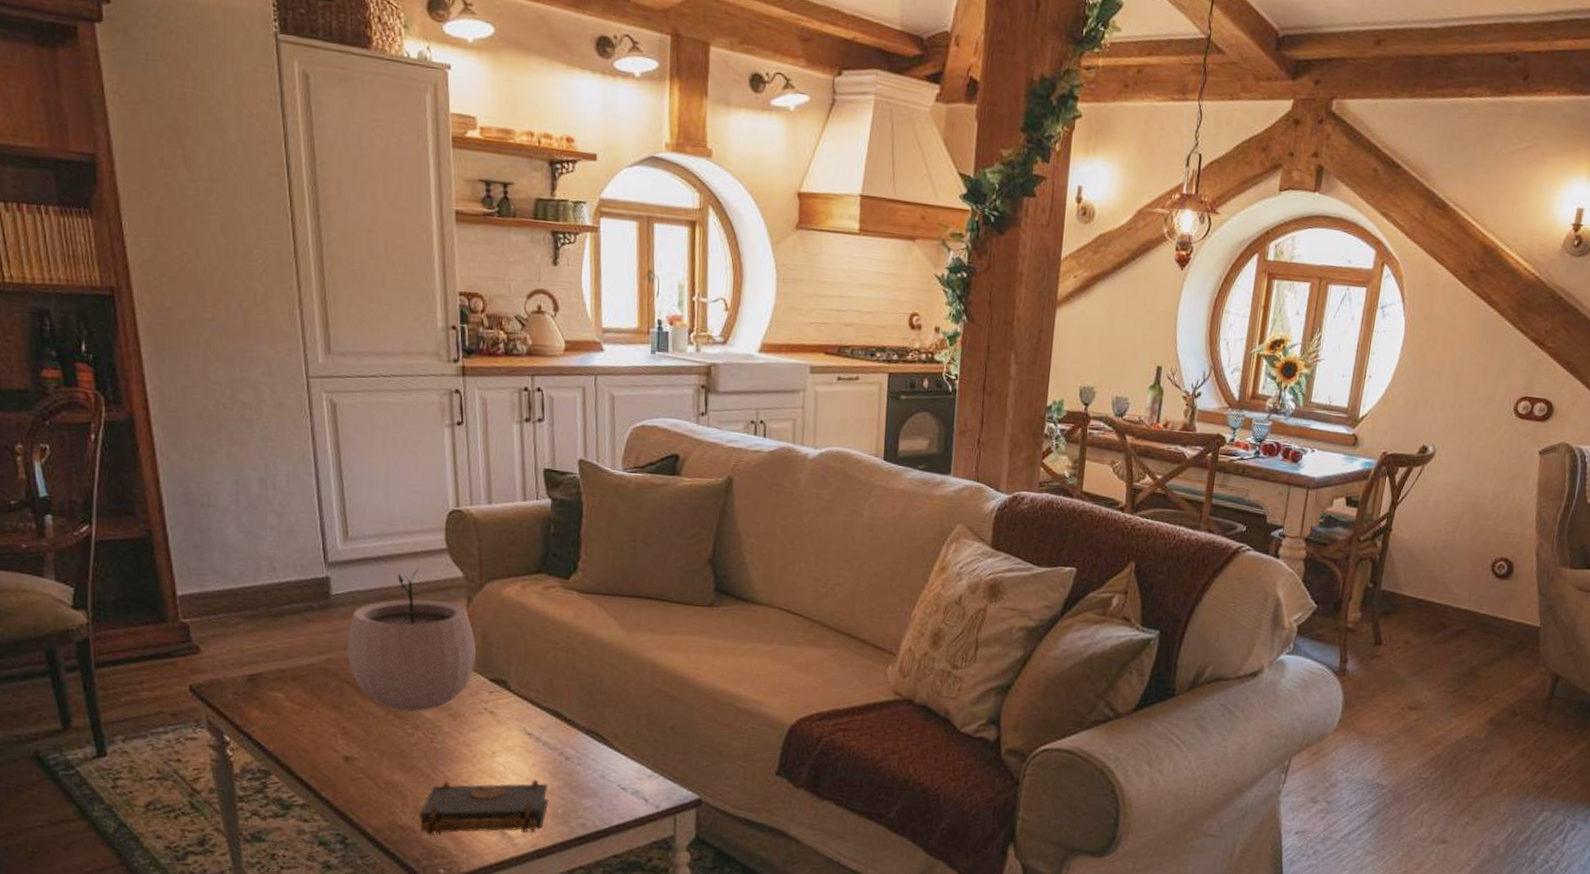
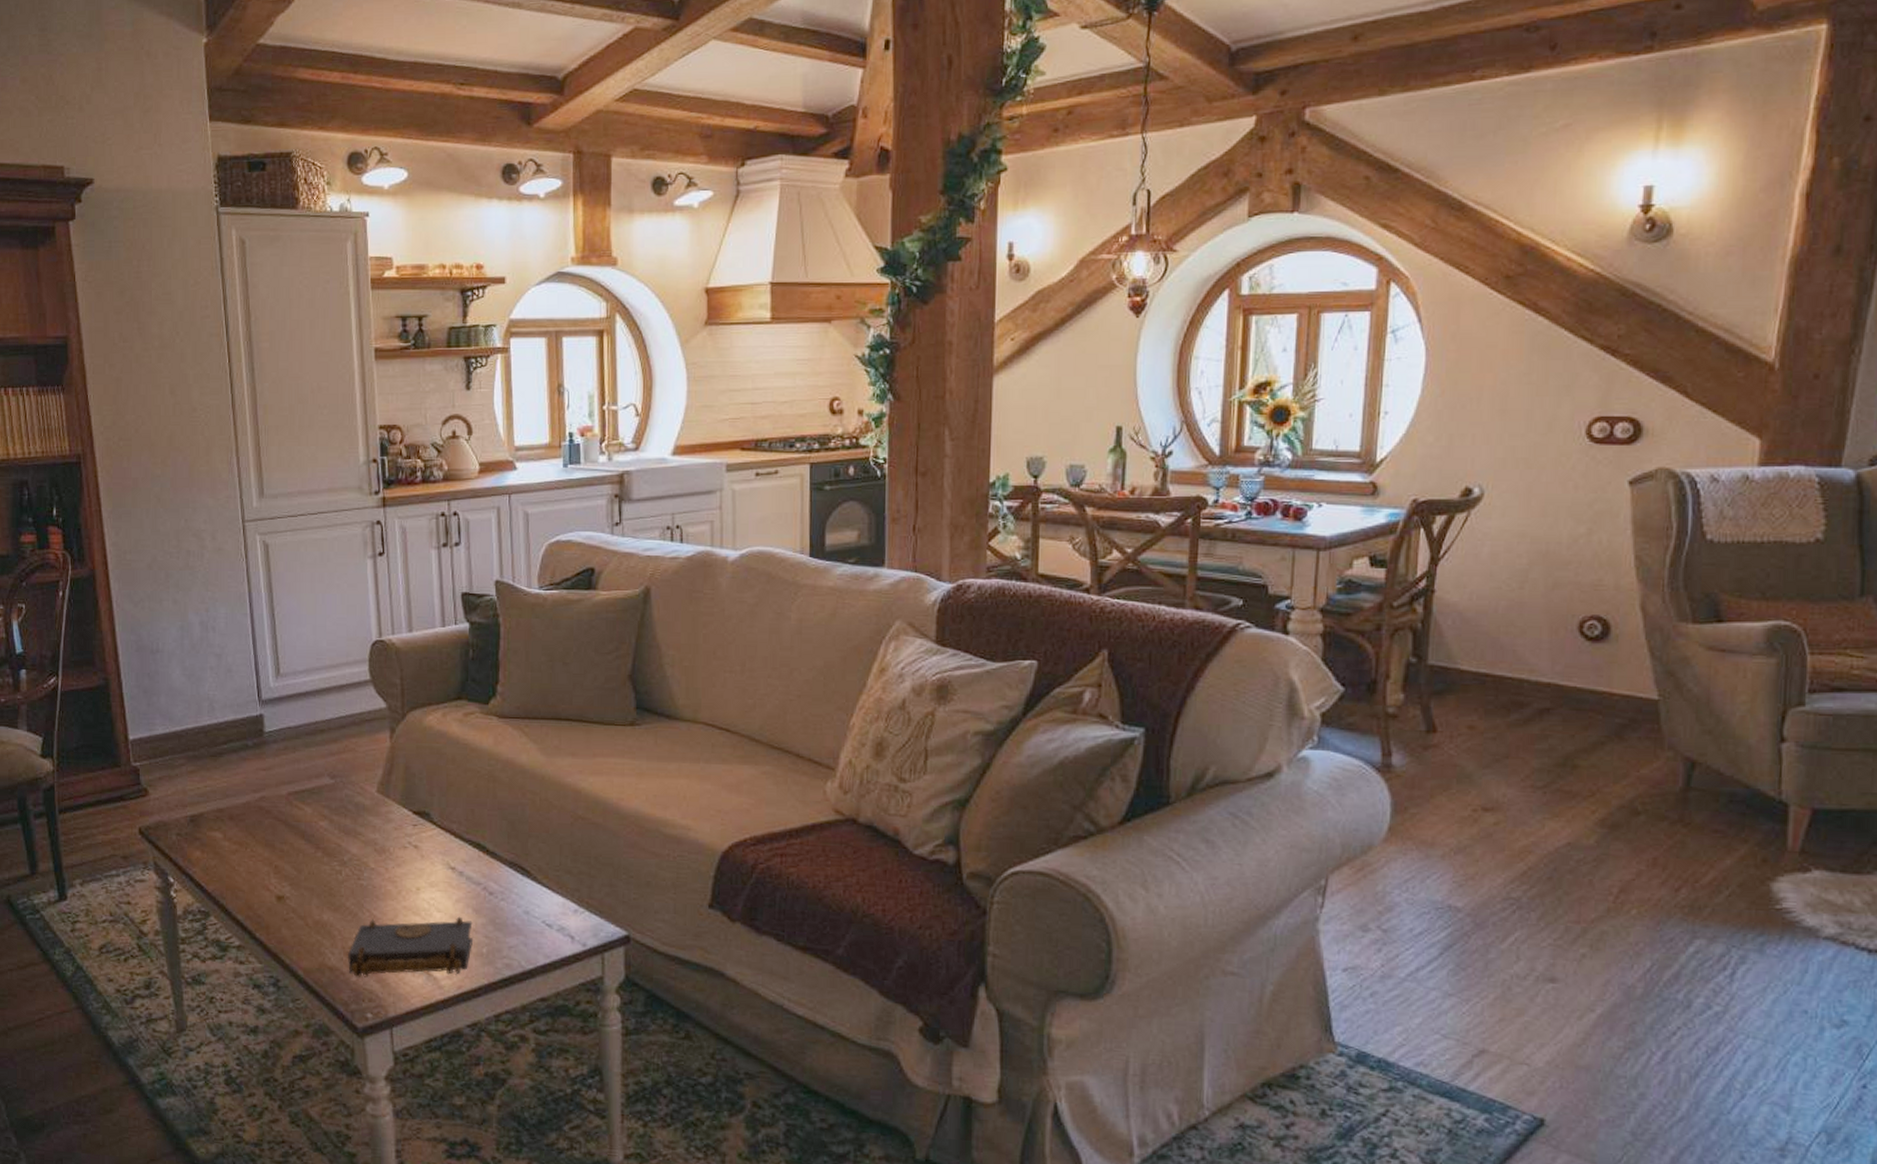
plant pot: present [347,569,476,712] -> none [279,702,399,848]

